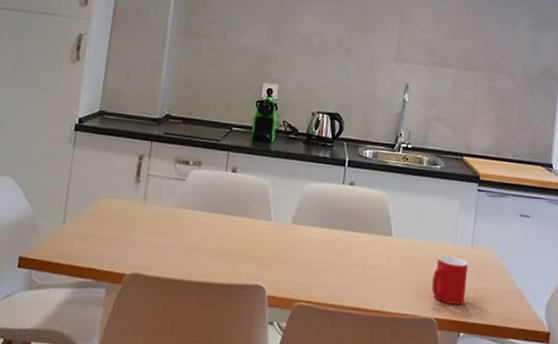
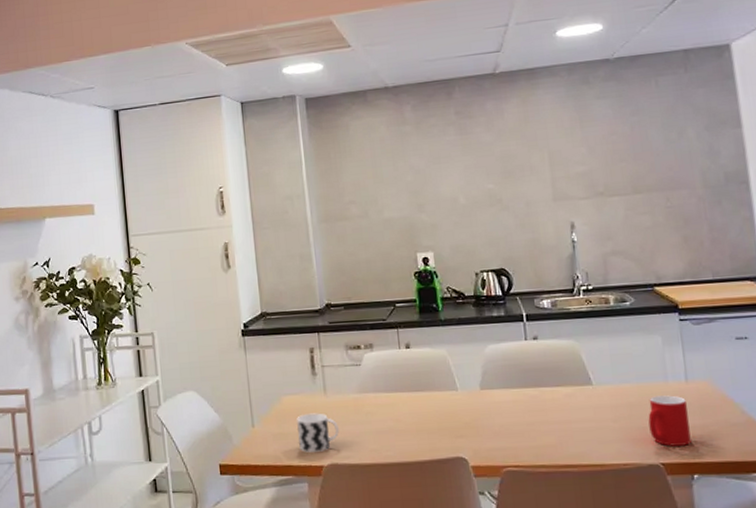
cup: none [105,219,150,260] -> present [296,413,339,452]

